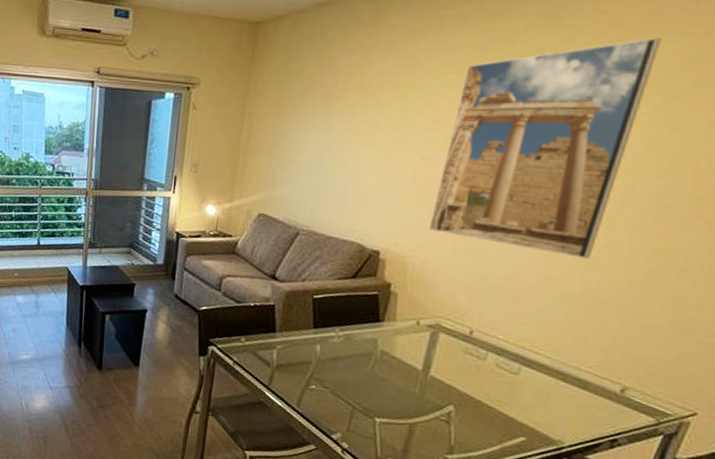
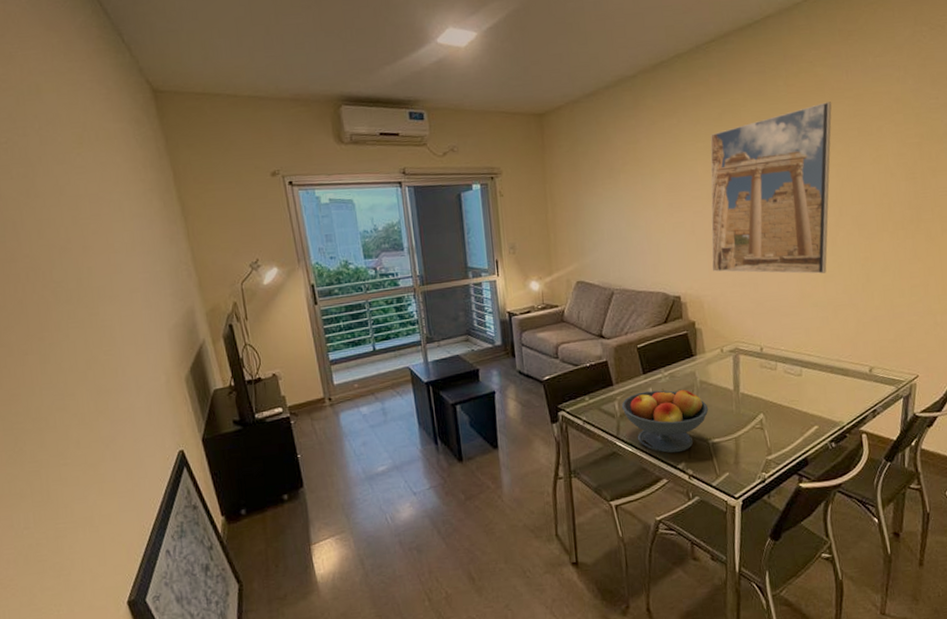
fruit bowl: none [280,346,385,422] -> present [621,388,709,454]

